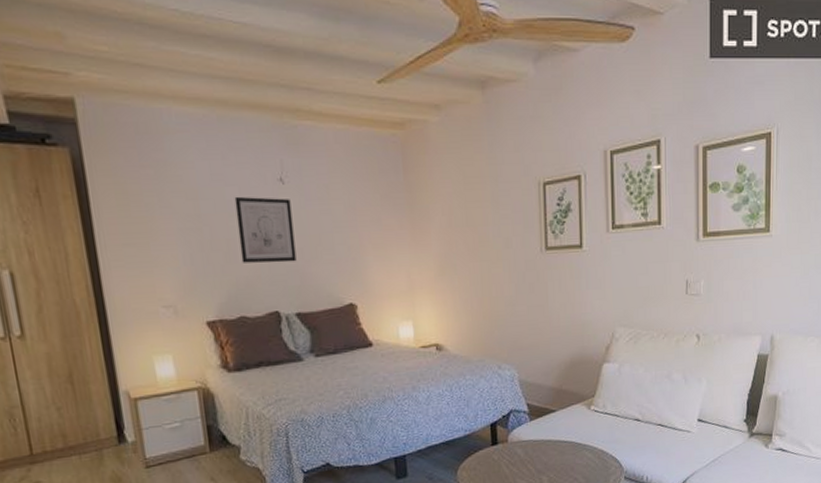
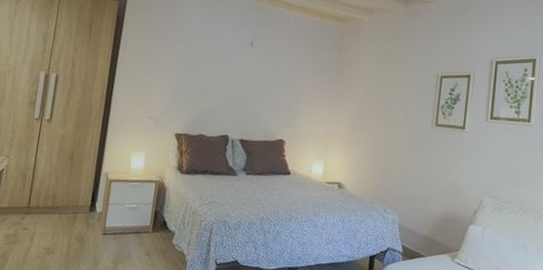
wall art: present [234,196,297,263] -> none [211,50,255,102]

